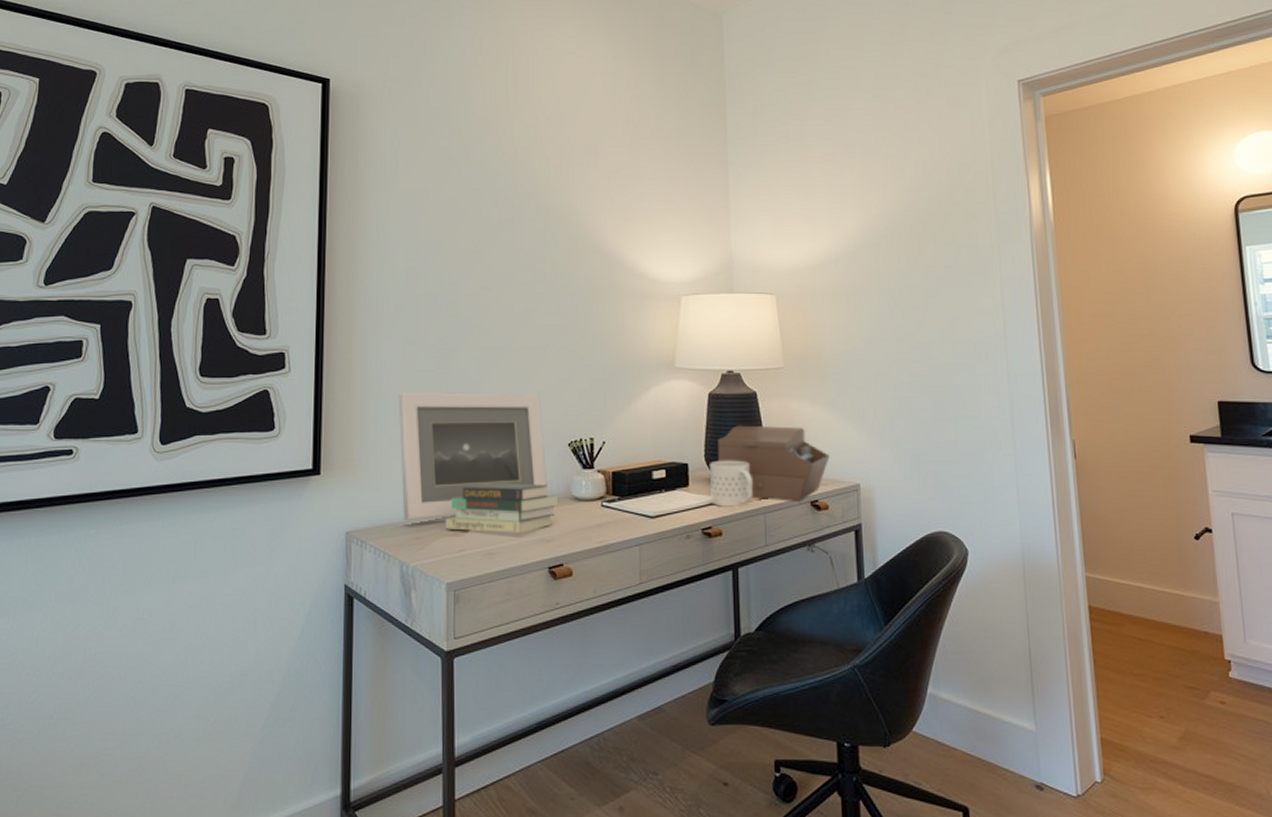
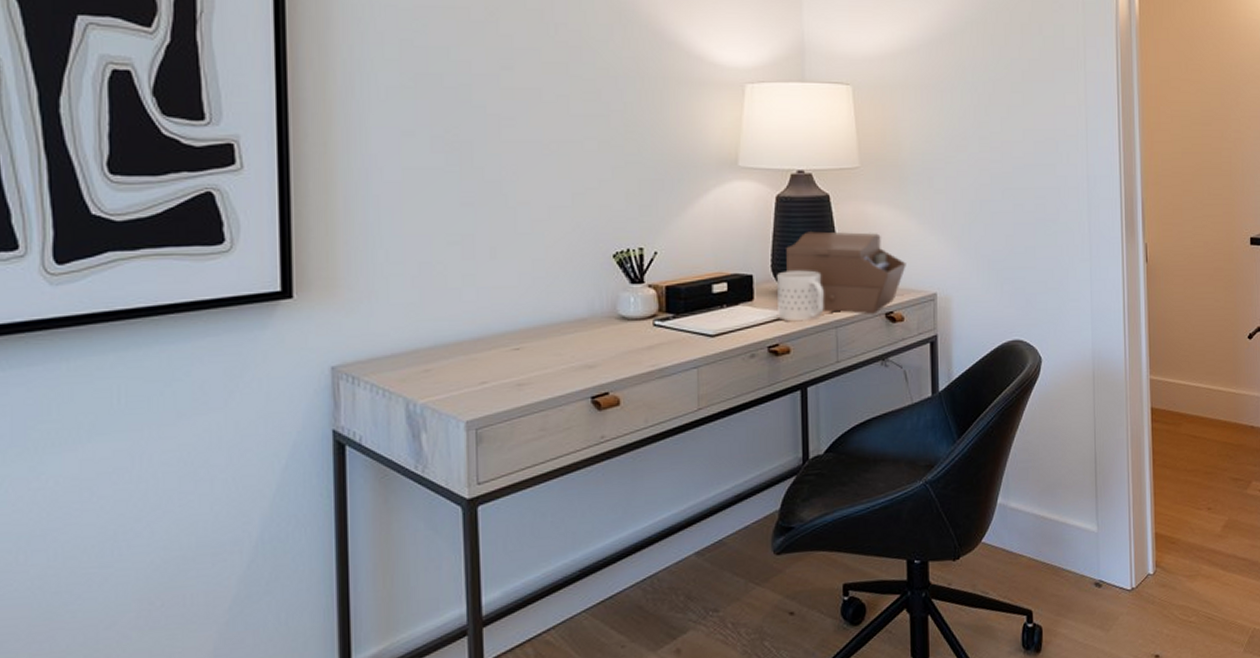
picture frame: present [398,392,548,520] -> none [395,194,589,350]
books: present [445,483,559,533] -> none [461,302,603,360]

